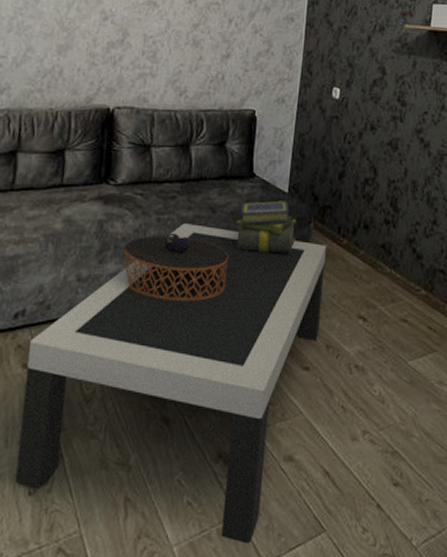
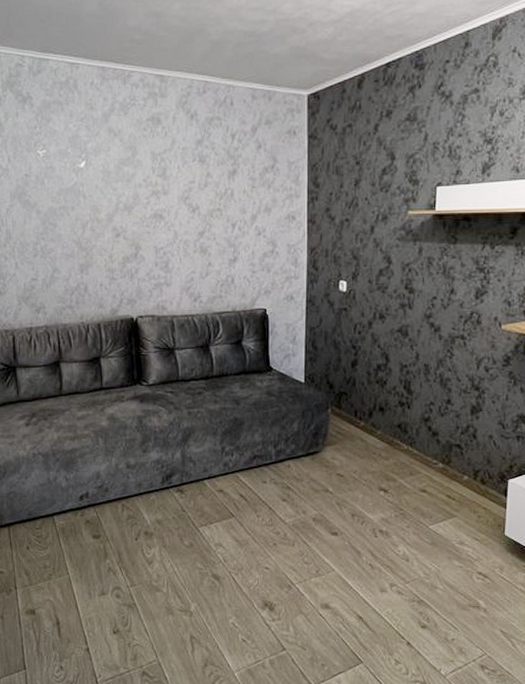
coffee table: present [15,223,327,544] -> none [96,415,345,671]
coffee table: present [123,233,229,302] -> none [163,424,256,482]
stack of books: present [236,201,297,253] -> none [260,390,315,437]

